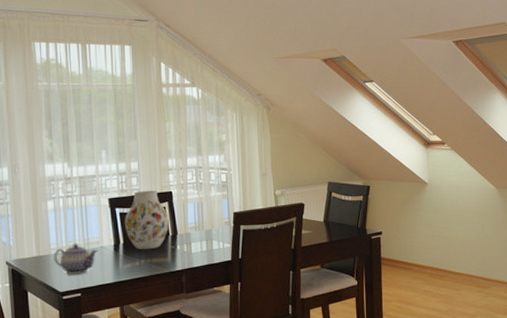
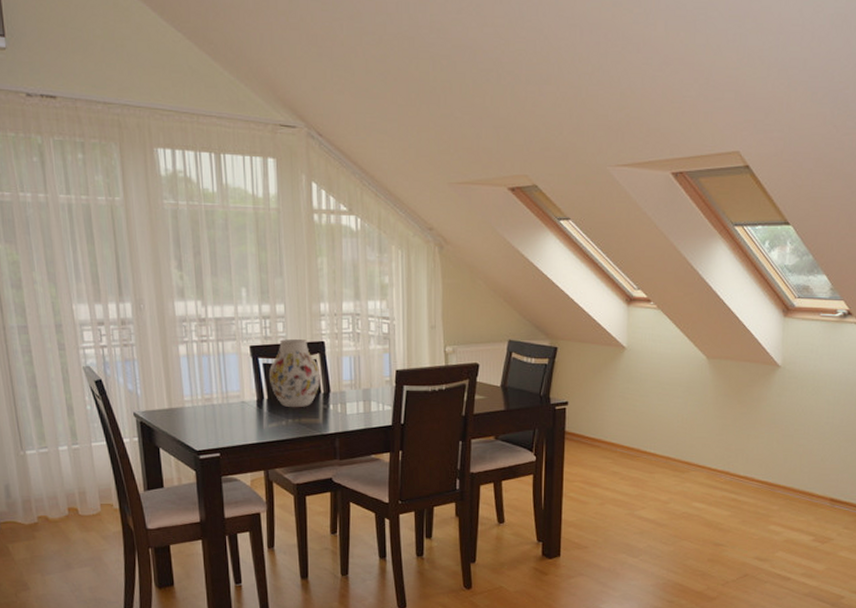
teapot: present [54,243,98,275] -> none [188,396,239,432]

